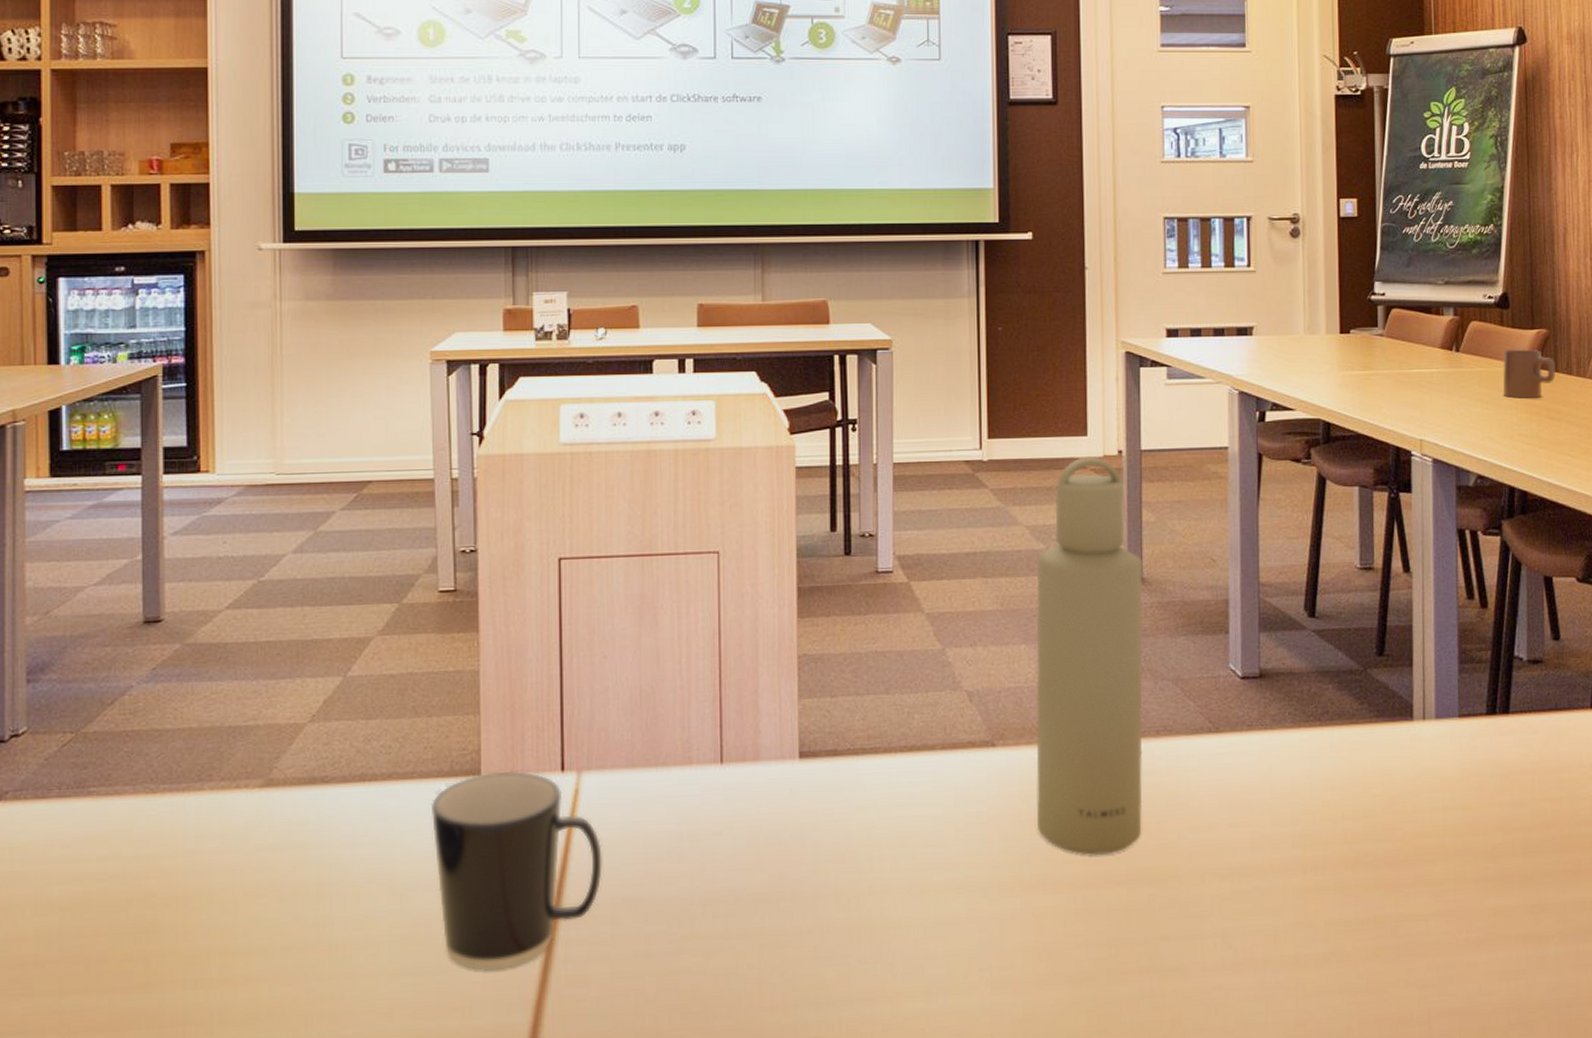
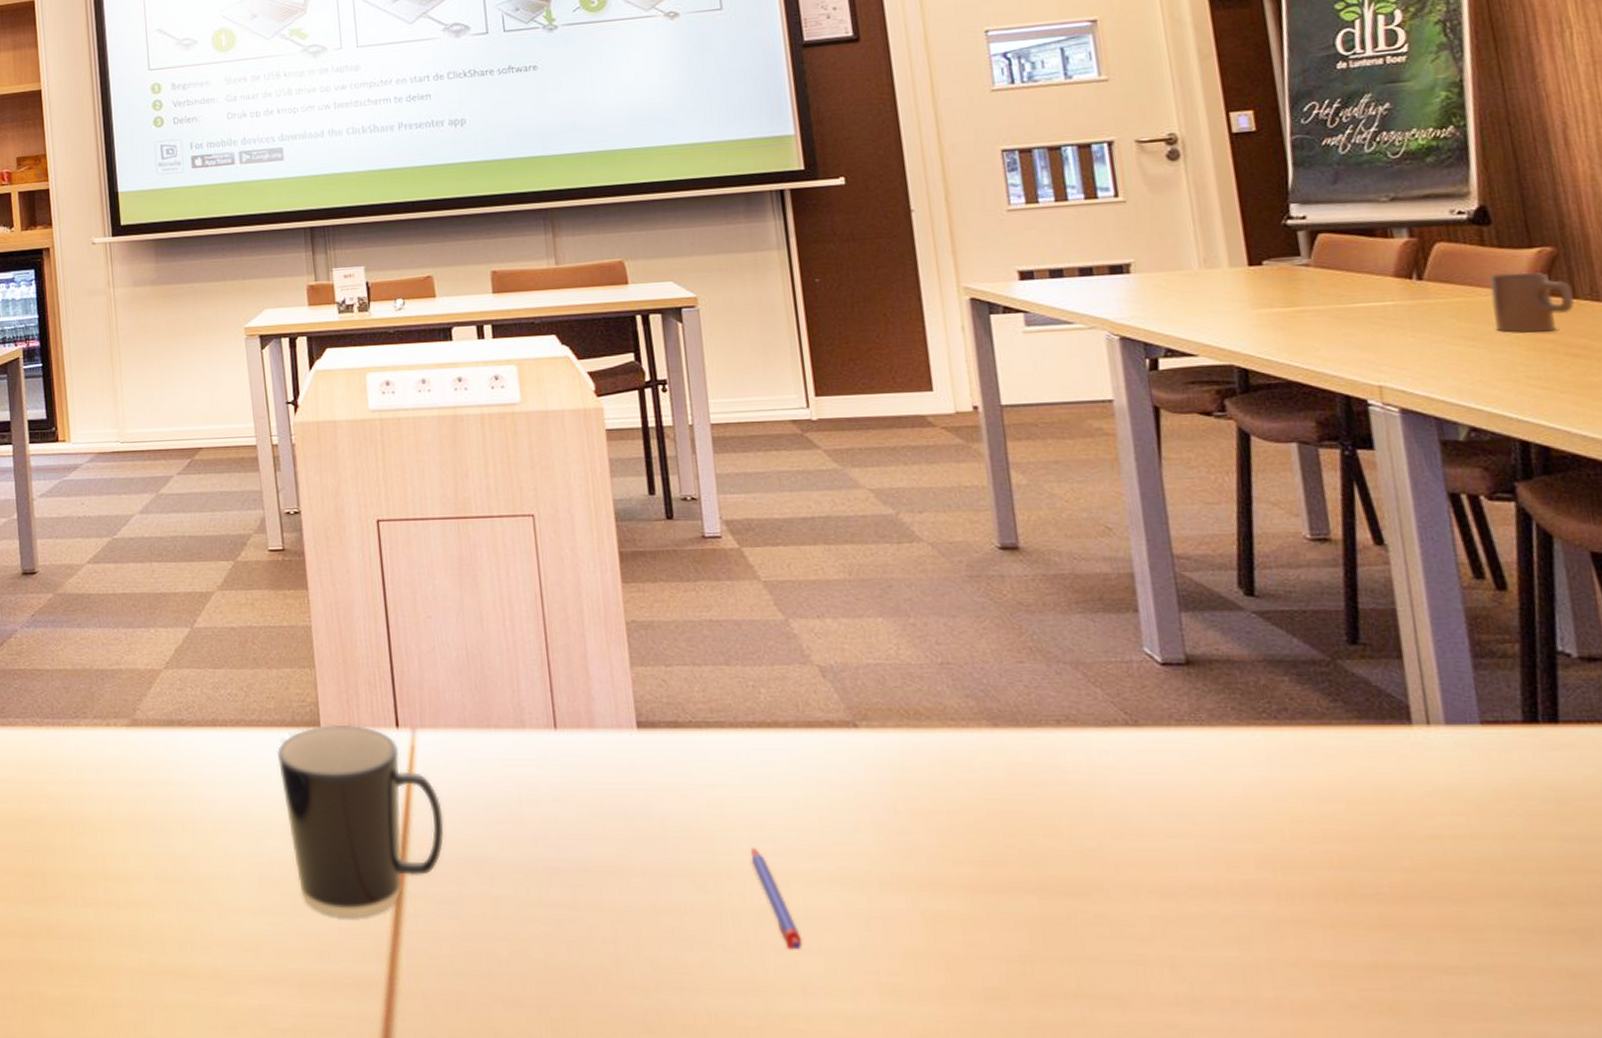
pen: none [891,864,929,956] -> present [750,847,803,950]
bottle: present [1036,456,1144,855] -> none [886,413,1050,856]

